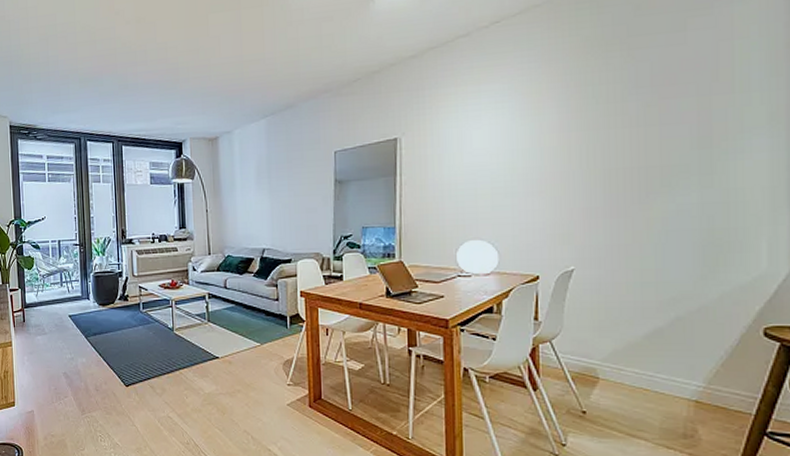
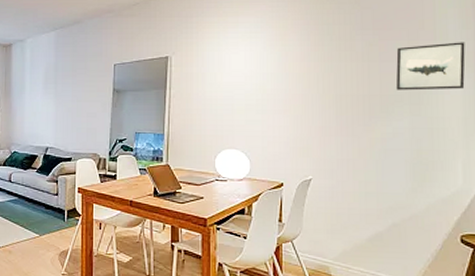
wall art: none [680,93,774,159] -> present [395,42,465,91]

